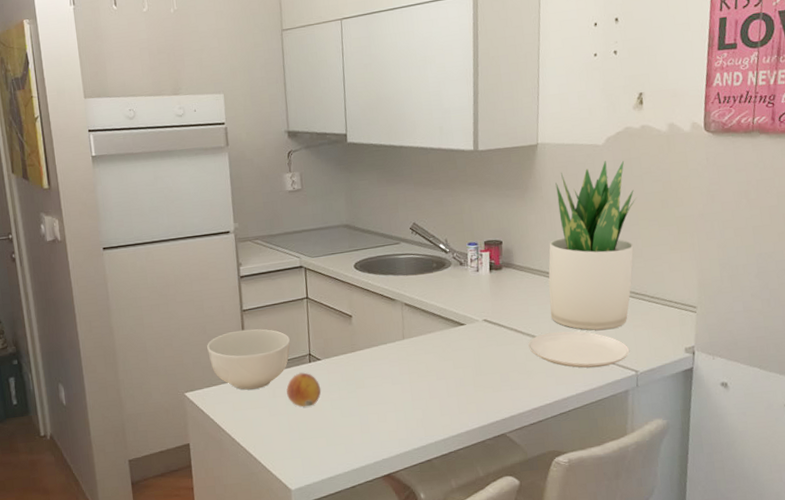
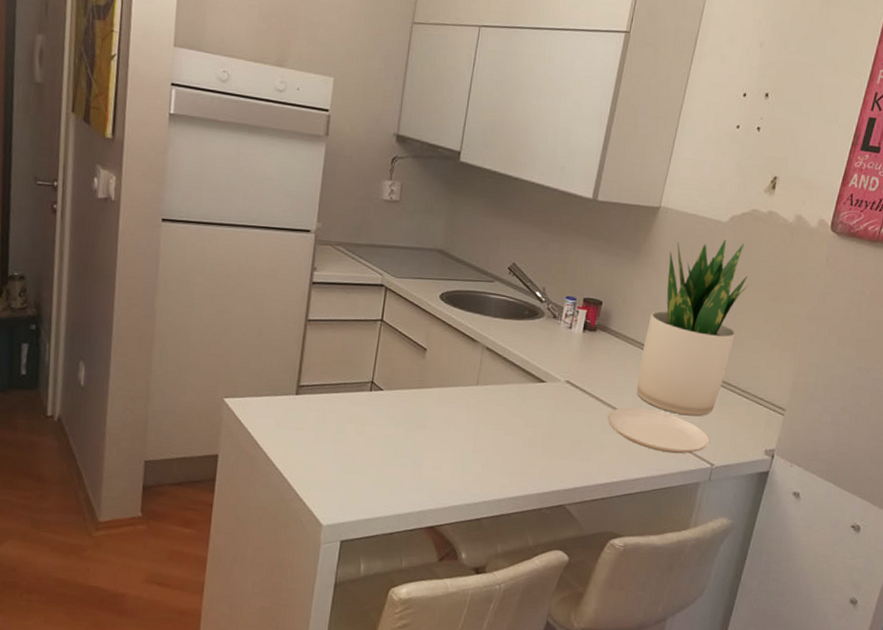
bowl: present [207,329,291,390] -> none [259,340,355,409]
fruit: present [286,372,321,407] -> none [338,400,377,439]

